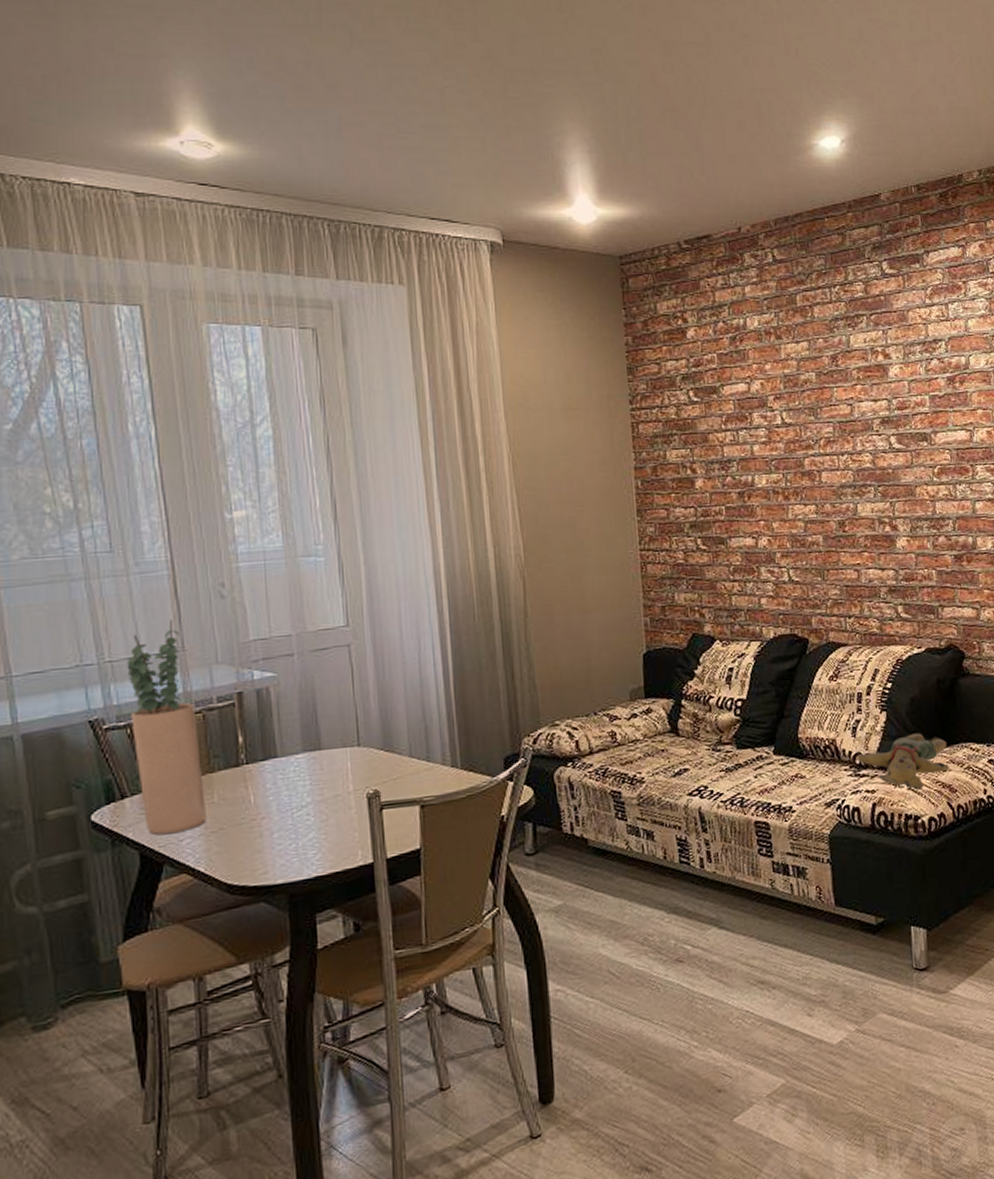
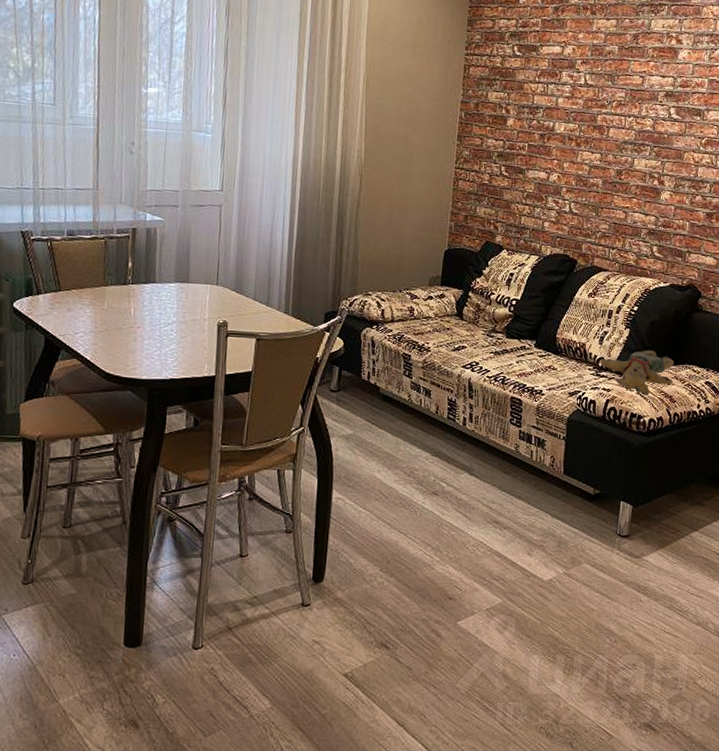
vase: present [126,619,208,836] -> none [51,164,100,328]

